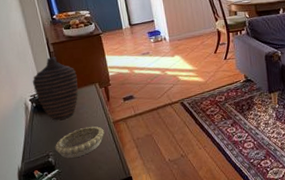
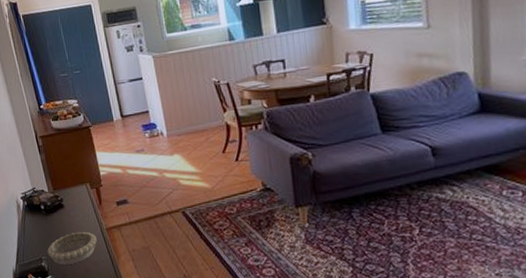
decorative vase: present [32,57,78,121] -> none [22,151,69,223]

